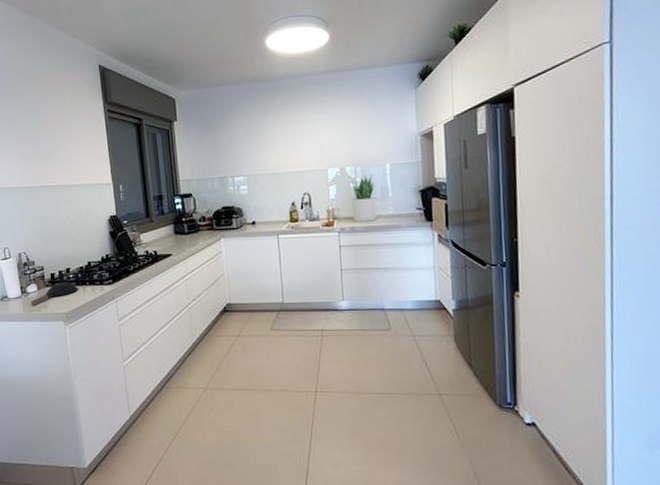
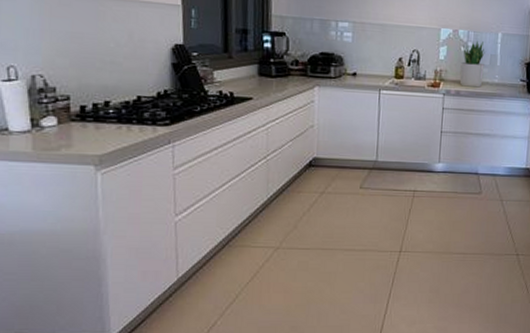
frying pan: present [31,282,78,306] -> none [46,117,119,143]

